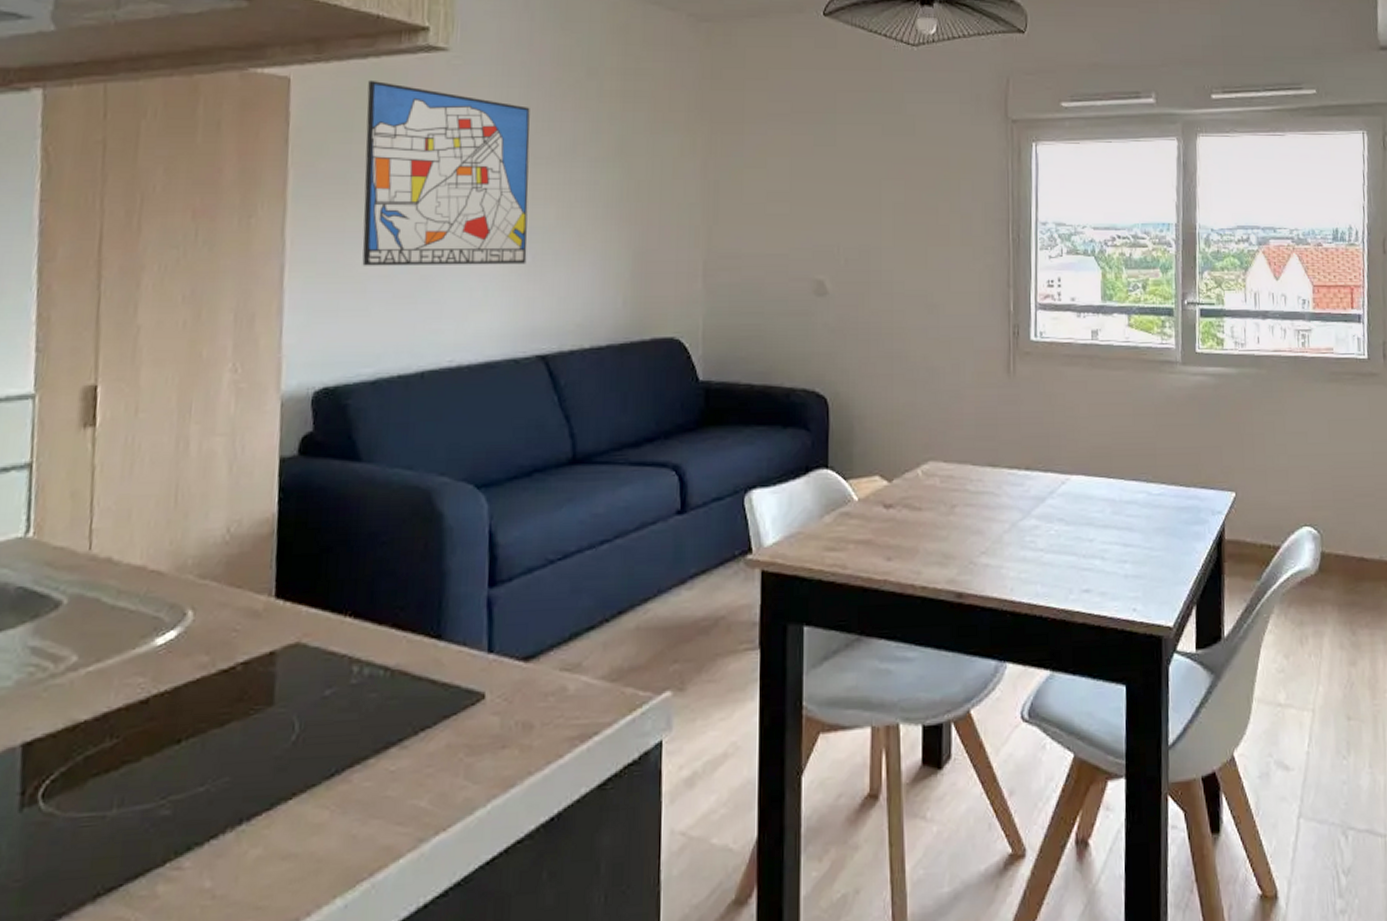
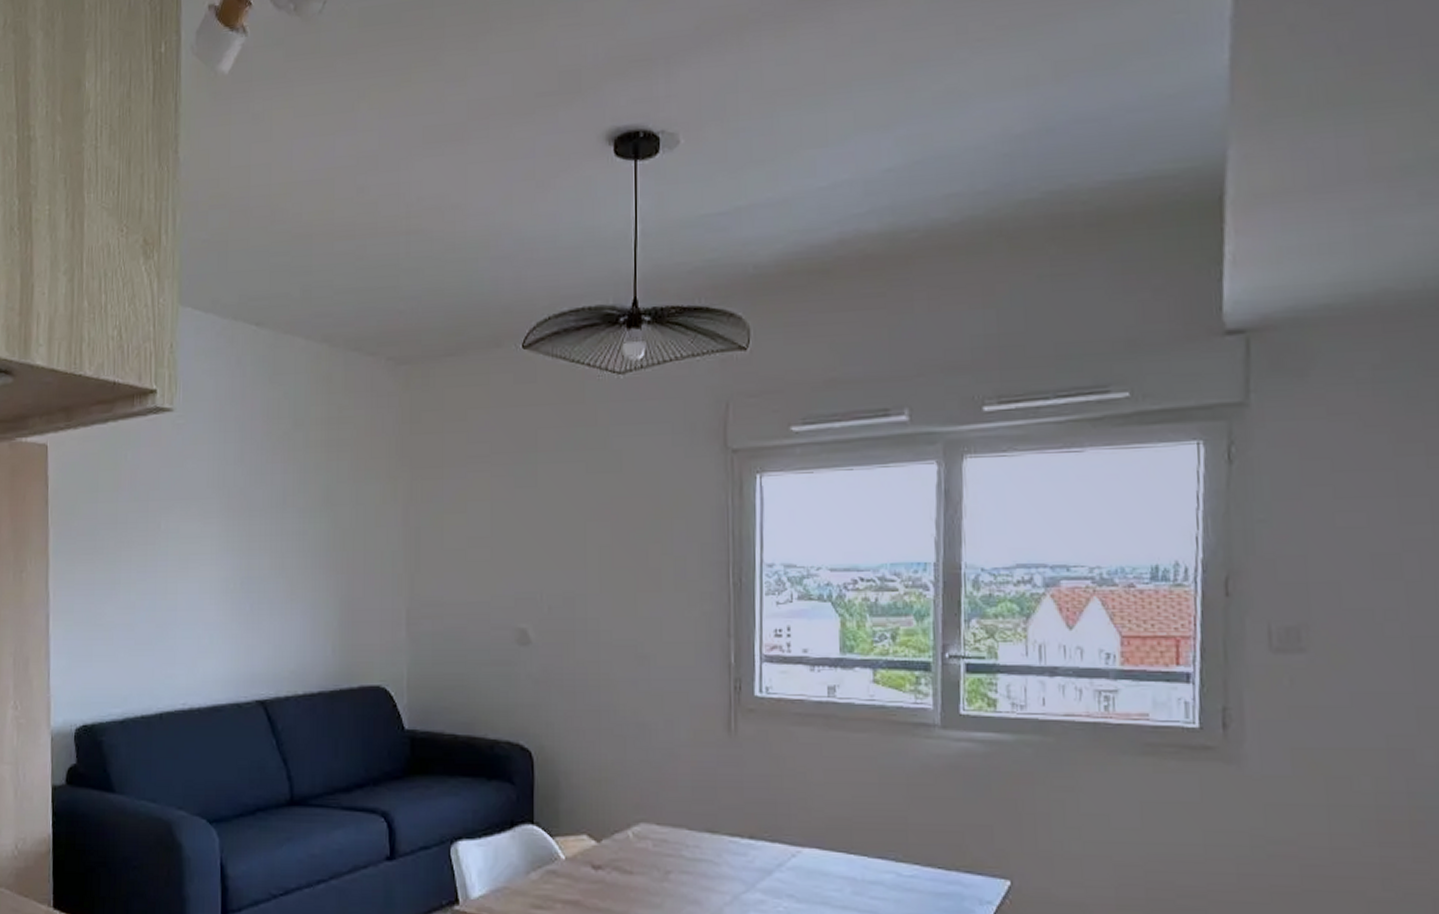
wall art: present [362,80,530,266] -> none [108,442,246,615]

